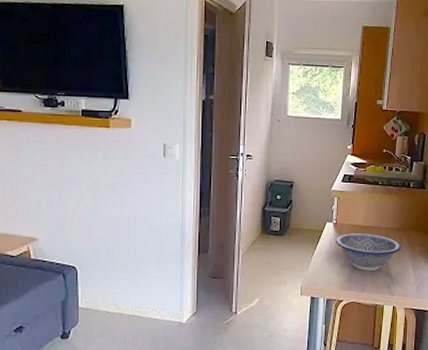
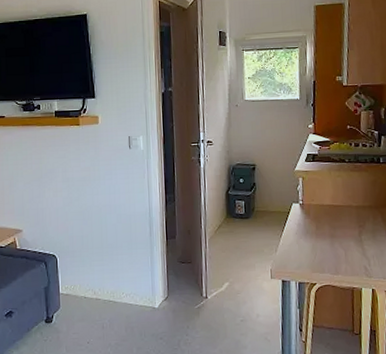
decorative bowl: present [335,233,402,271] -> none [303,213,377,252]

